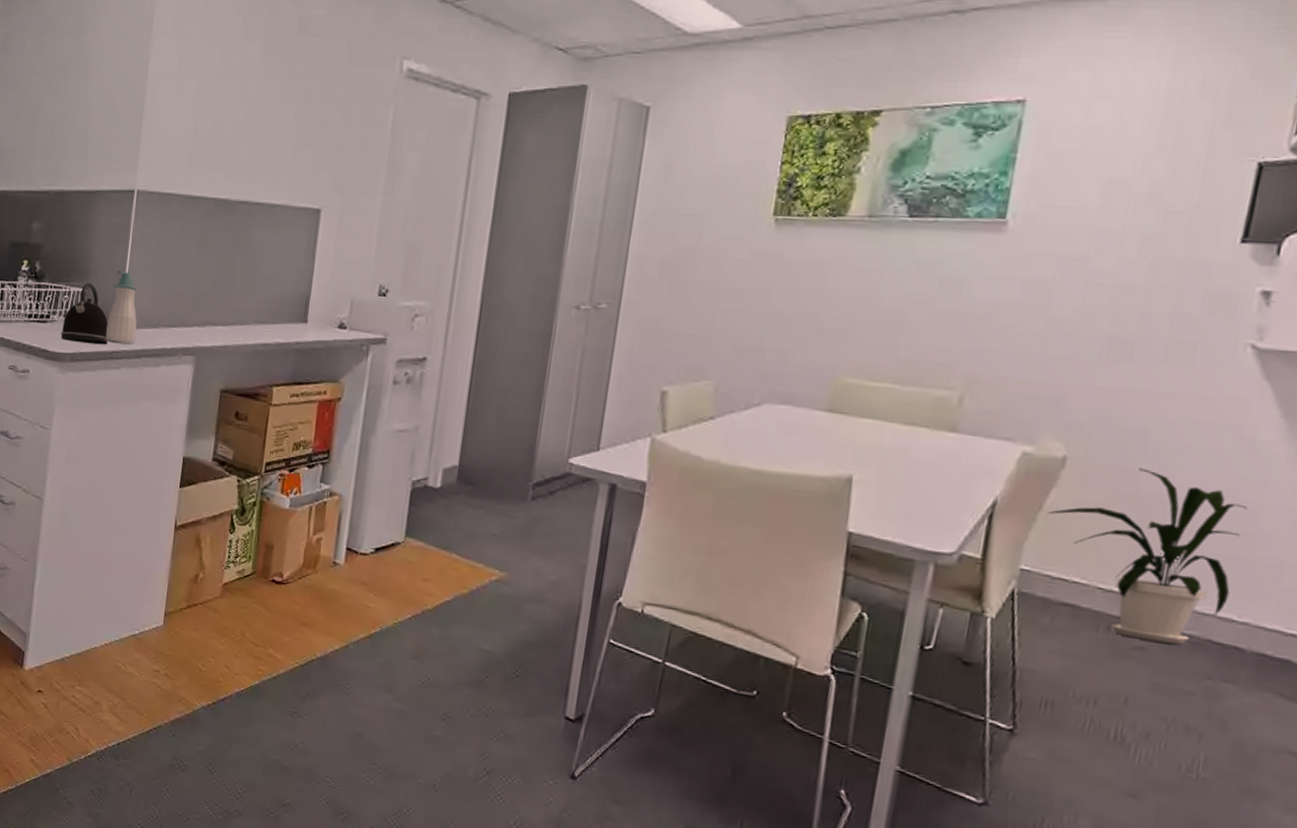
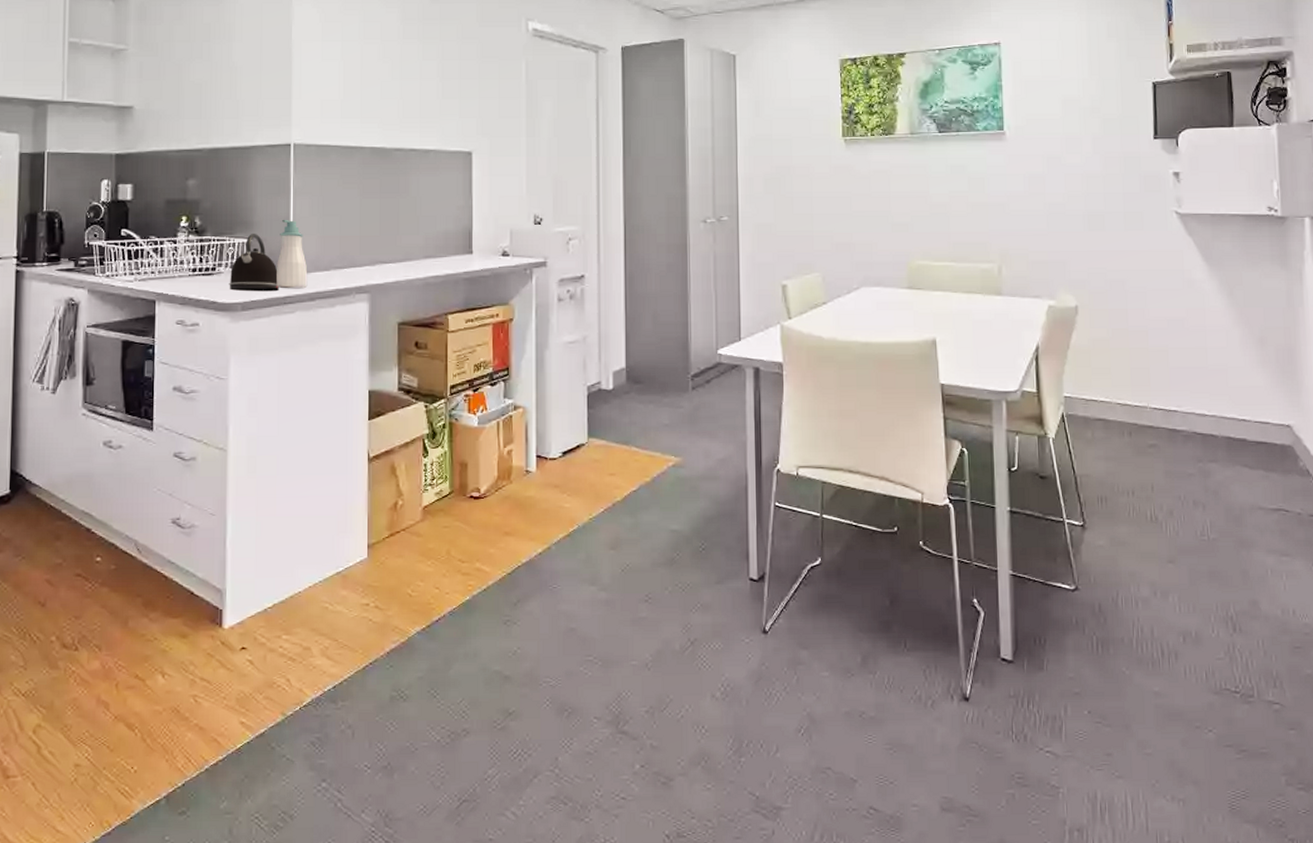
house plant: present [1047,468,1248,645] -> none [1073,309,1200,439]

